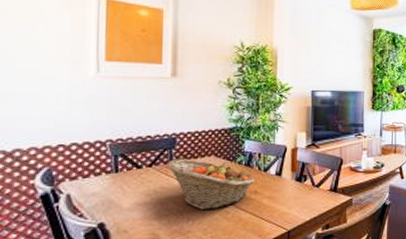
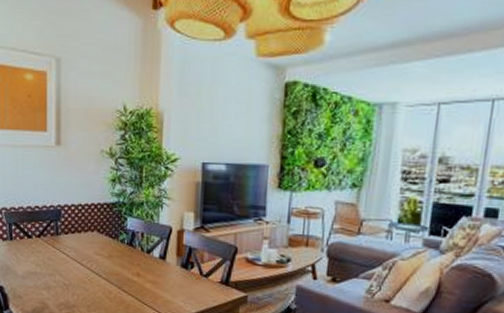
fruit basket: present [166,159,255,210] -> none [53,231,137,287]

